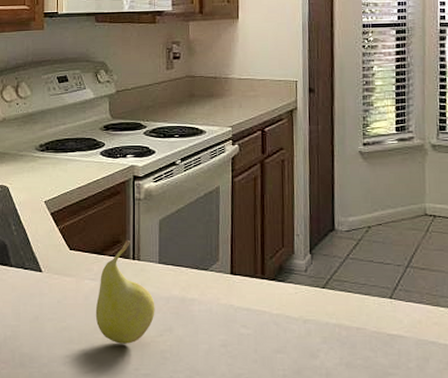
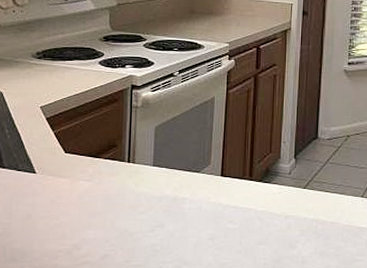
fruit: present [95,239,155,344] -> none [89,144,148,239]

